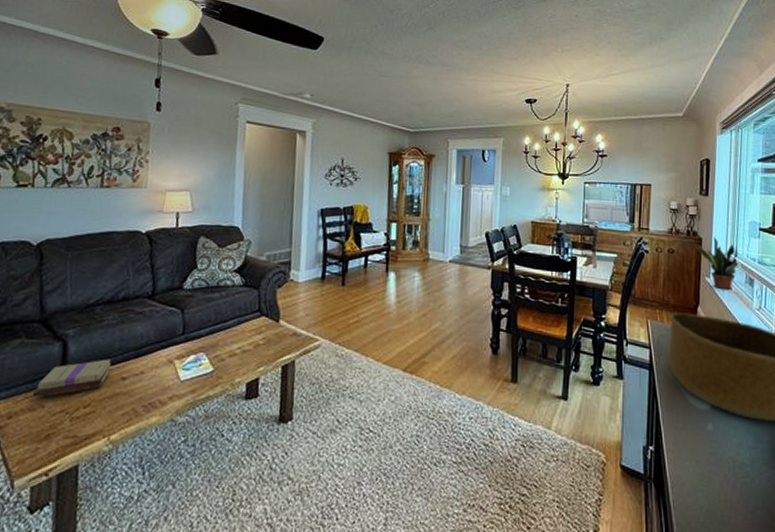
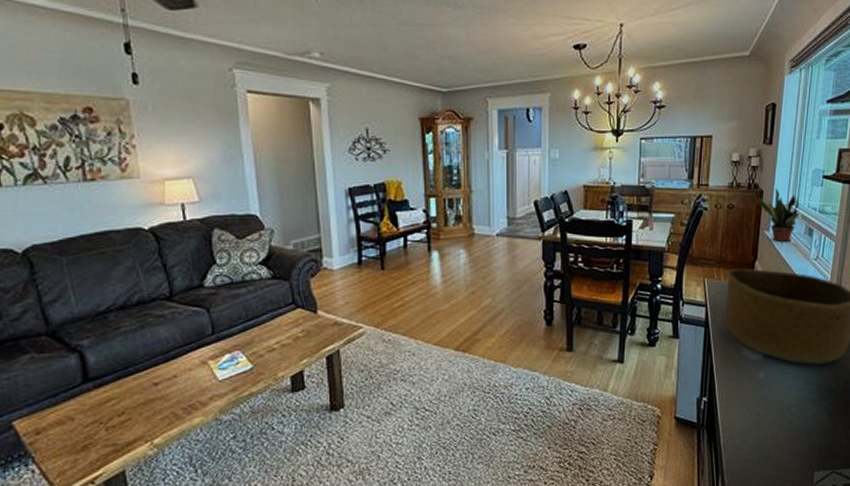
books: present [32,359,112,398] -> none [57,366,139,411]

